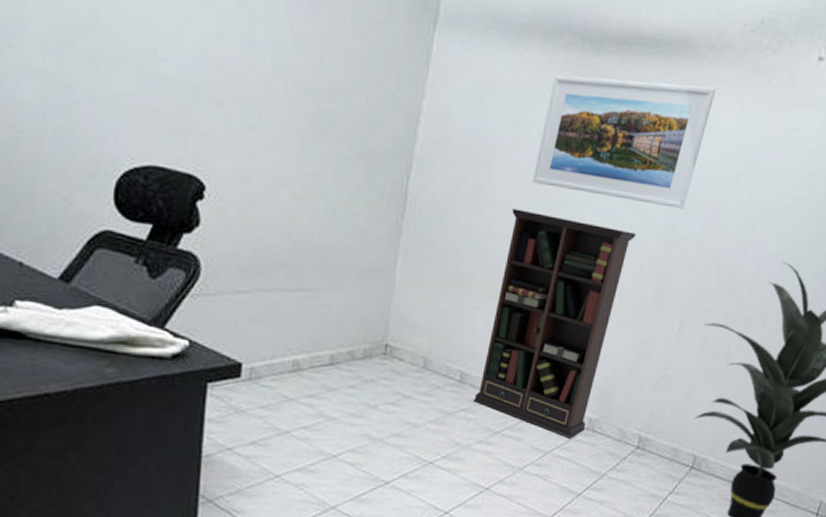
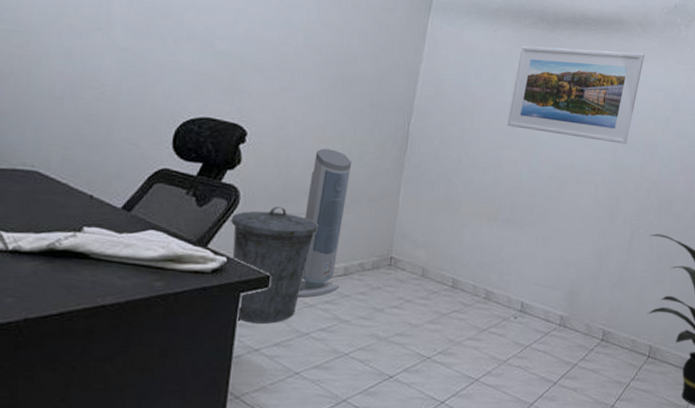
trash can: none [191,279,297,419] -> present [231,206,318,324]
air purifier: none [276,208,337,390] -> present [298,148,352,298]
bookcase: present [472,209,637,439] -> none [463,146,591,334]

